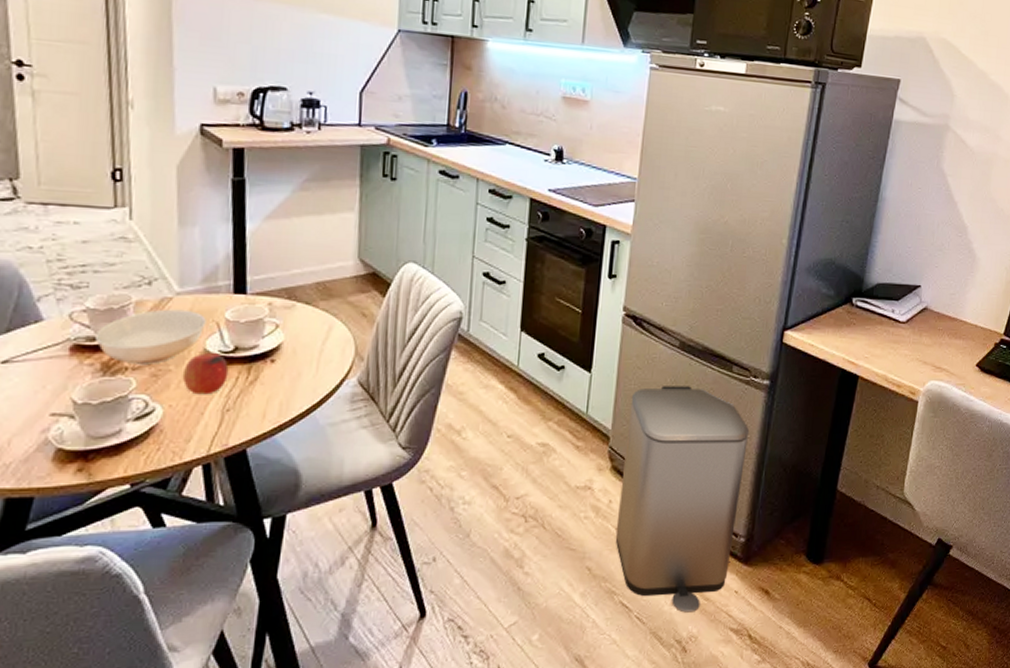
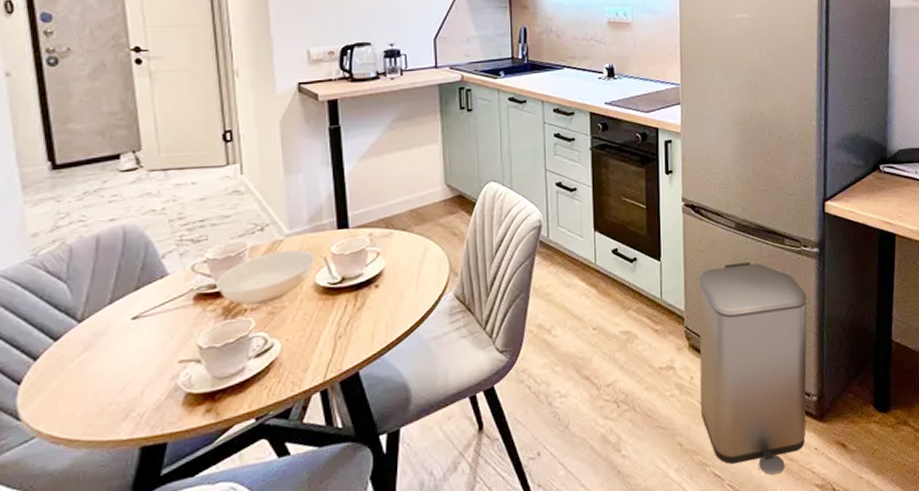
fruit: present [182,353,229,395] -> none [296,285,338,326]

